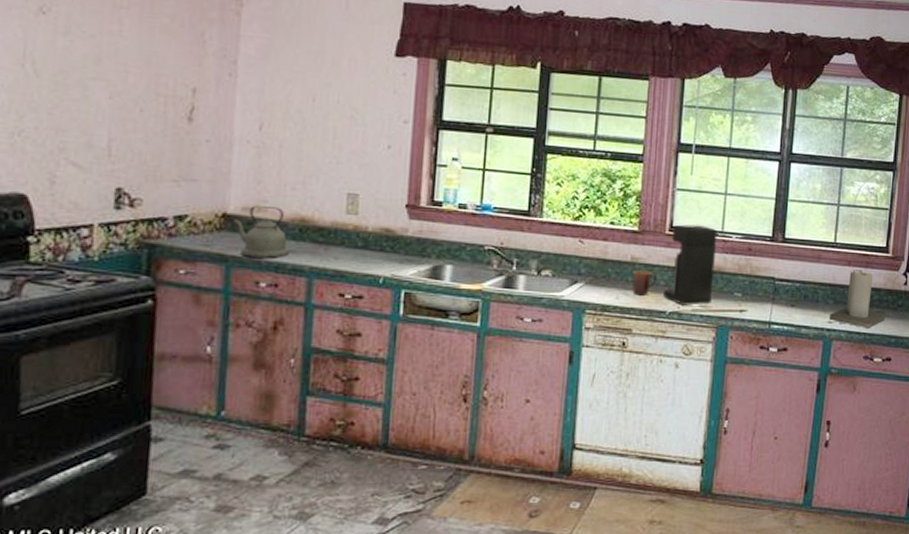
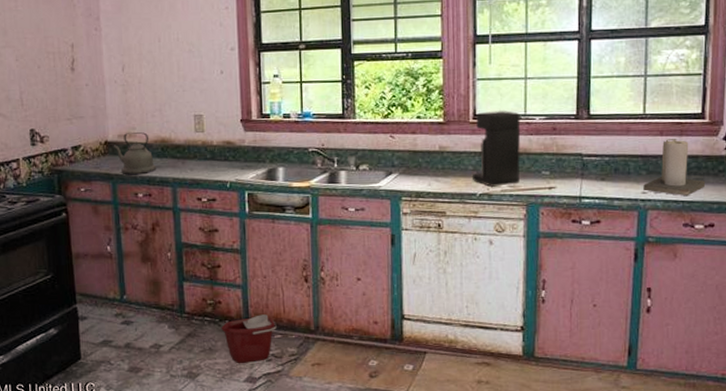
bucket: none [350,440,423,500] -> present [221,314,277,363]
mug: present [632,270,657,296] -> none [441,158,465,181]

